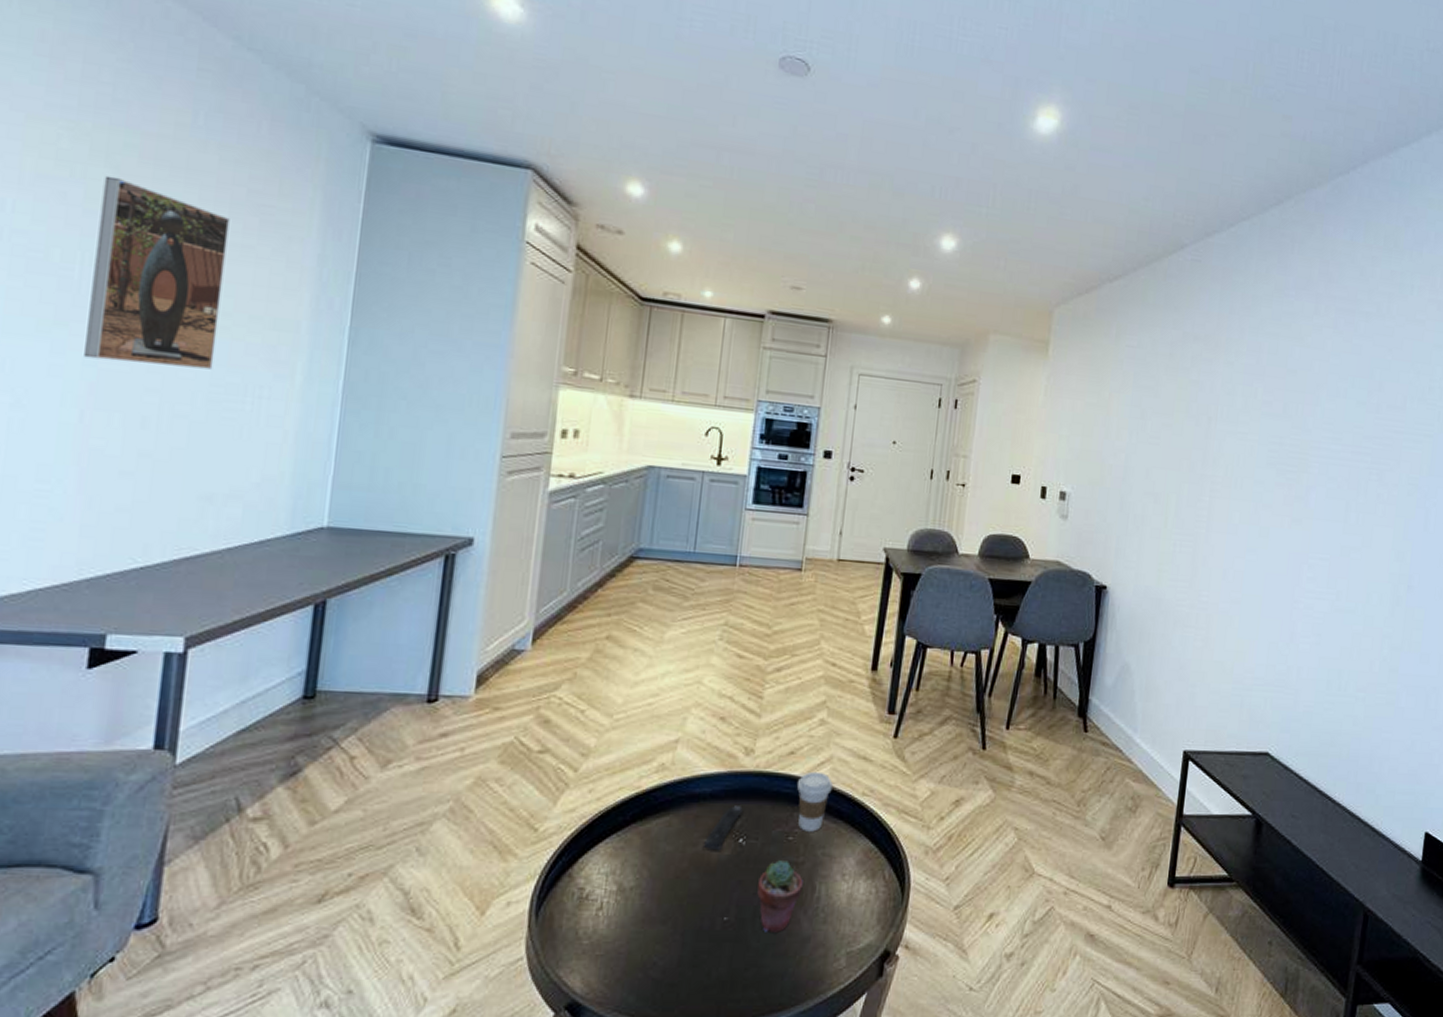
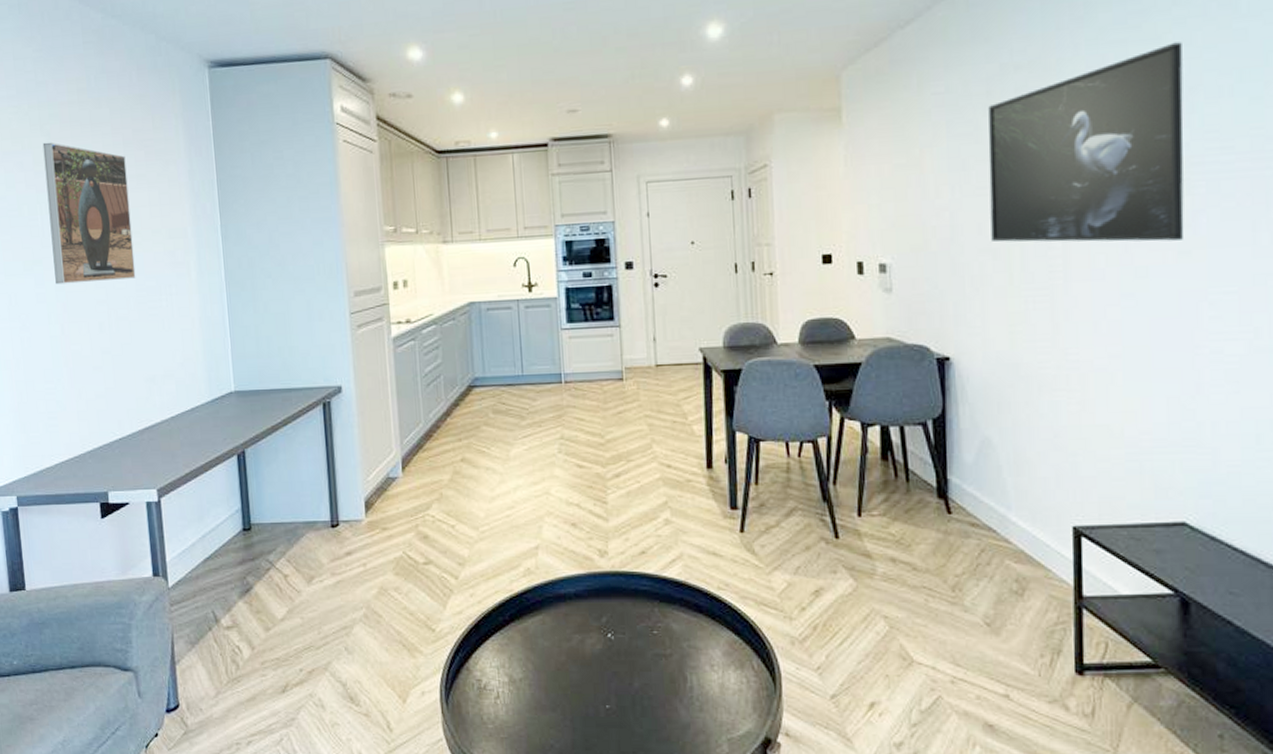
remote control: present [702,806,744,851] -> none [576,604,608,645]
potted succulent: present [757,860,803,932] -> none [632,653,675,719]
coffee cup: present [796,771,833,832] -> none [652,569,687,626]
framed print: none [1155,344,1317,510] -> present [988,42,1185,242]

